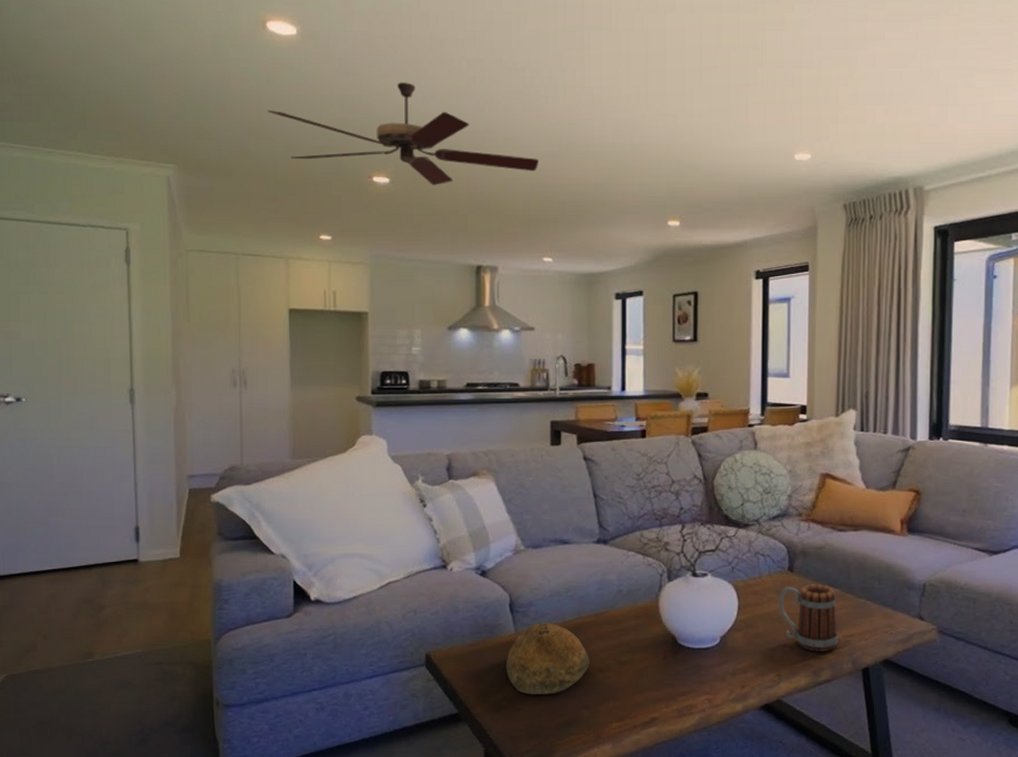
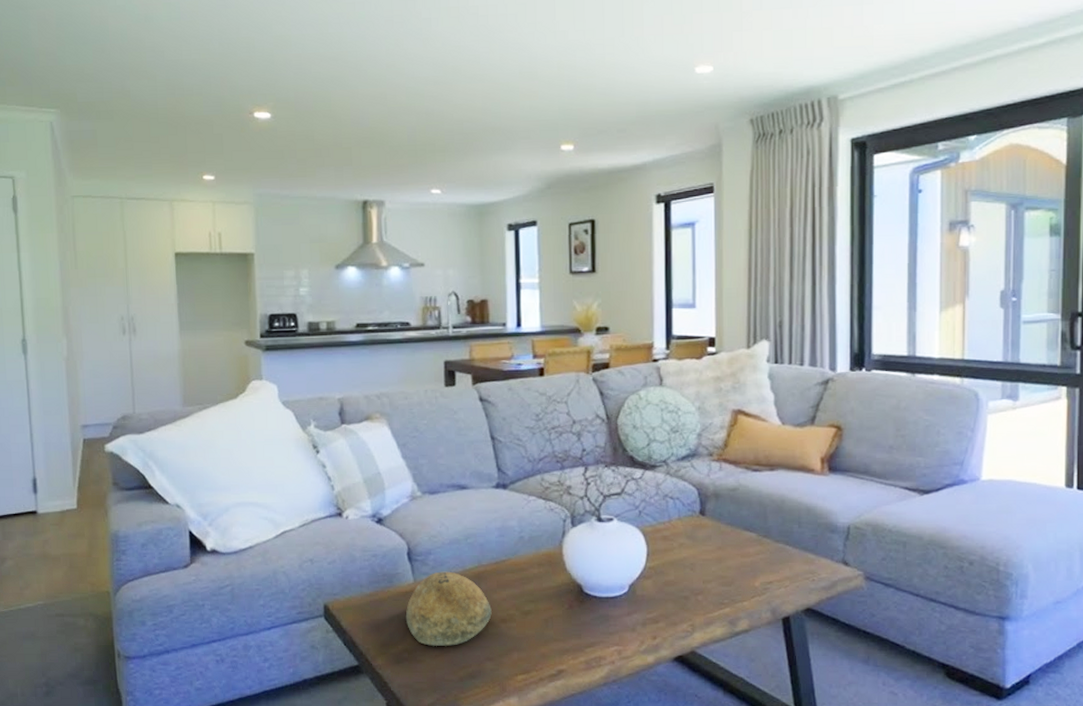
ceiling fan: present [267,82,539,185] -> none [146,12,424,119]
mug: present [778,584,838,652] -> none [689,528,756,600]

